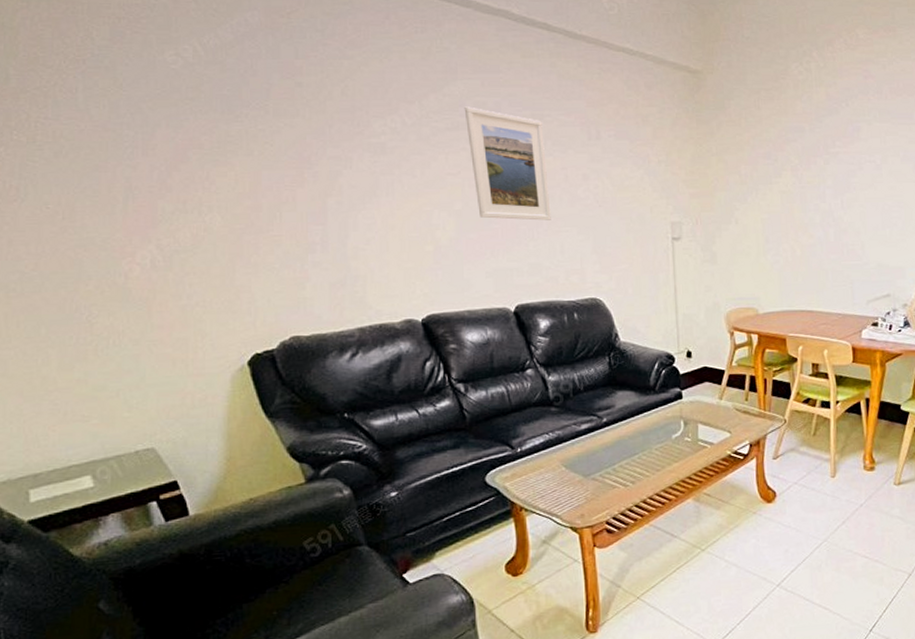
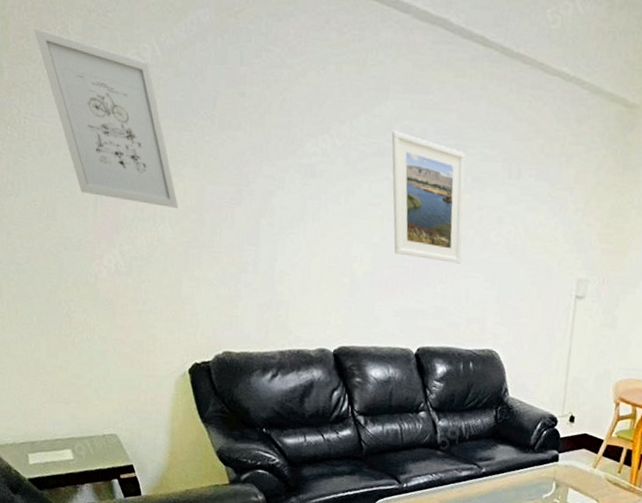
wall art: none [50,36,229,196] -> present [34,28,178,208]

